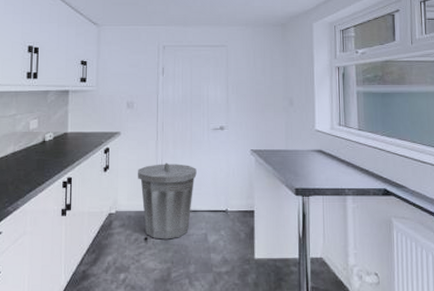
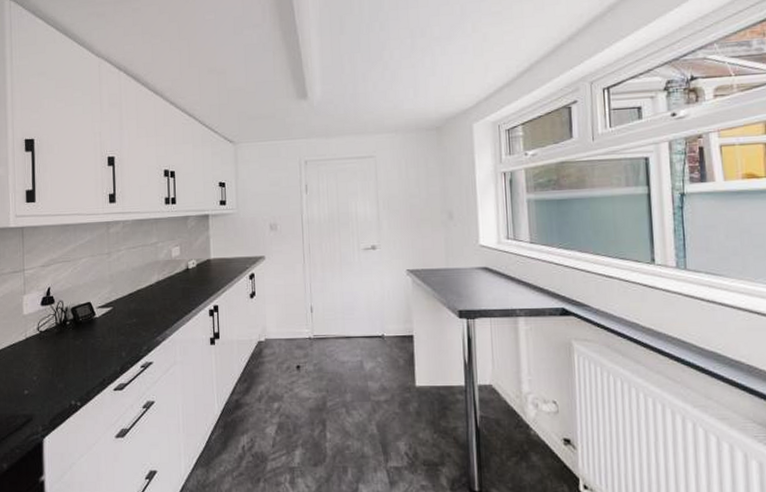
trash can: present [138,162,197,240] -> none [286,287,349,368]

